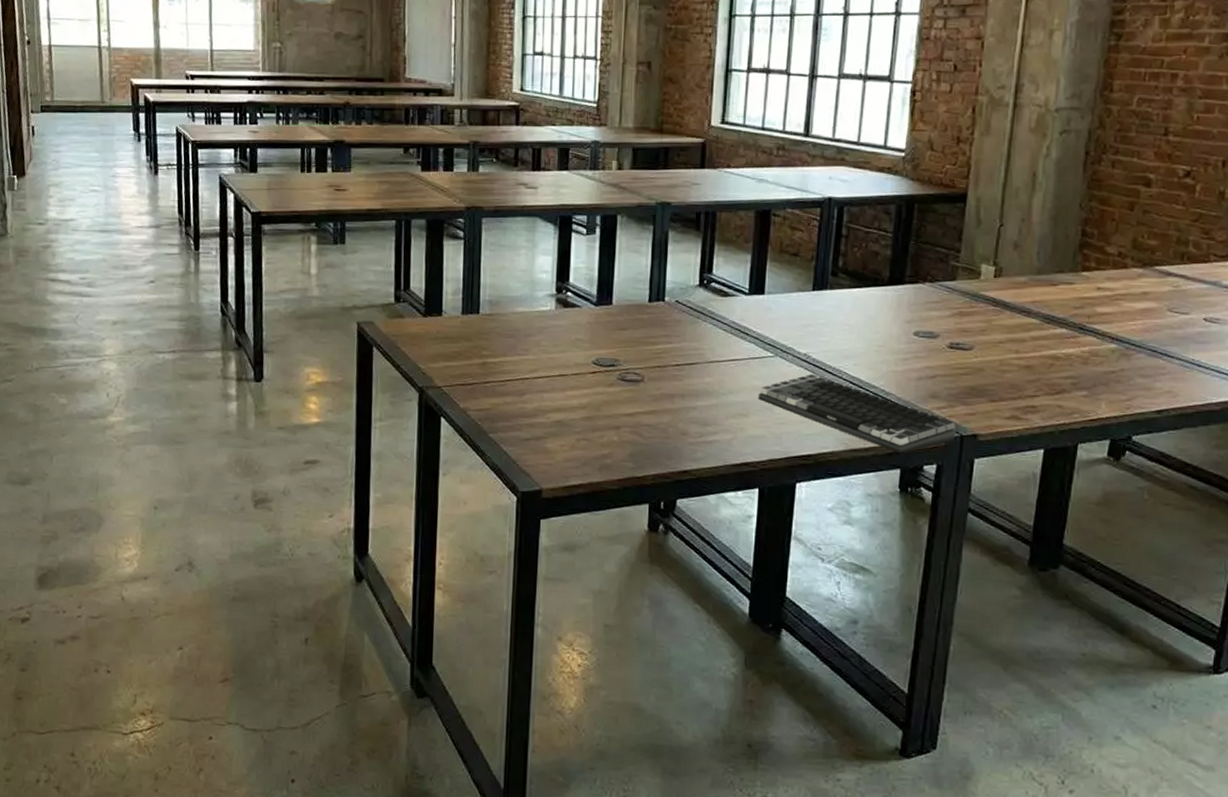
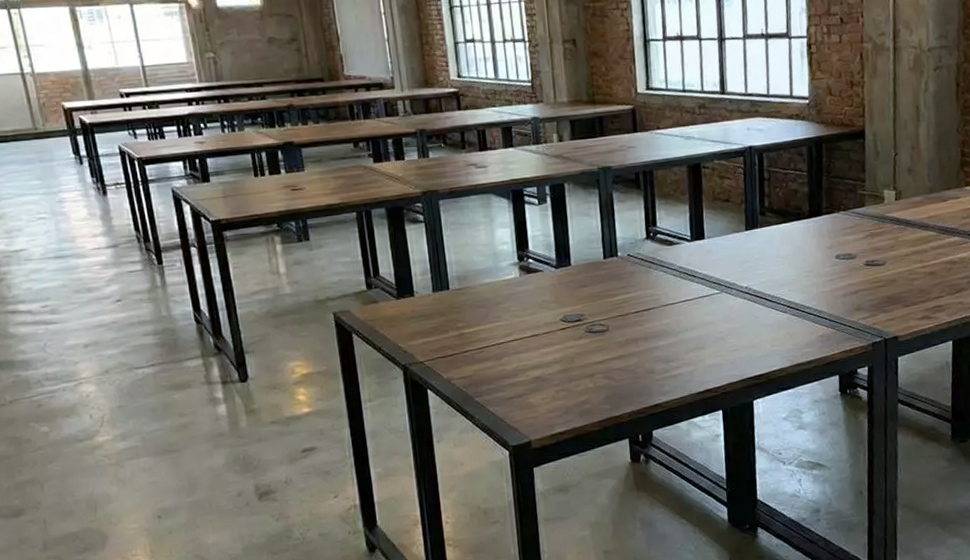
computer keyboard: present [758,374,956,454] -> none [710,304,881,362]

